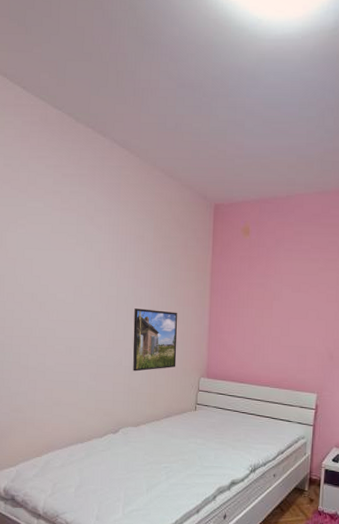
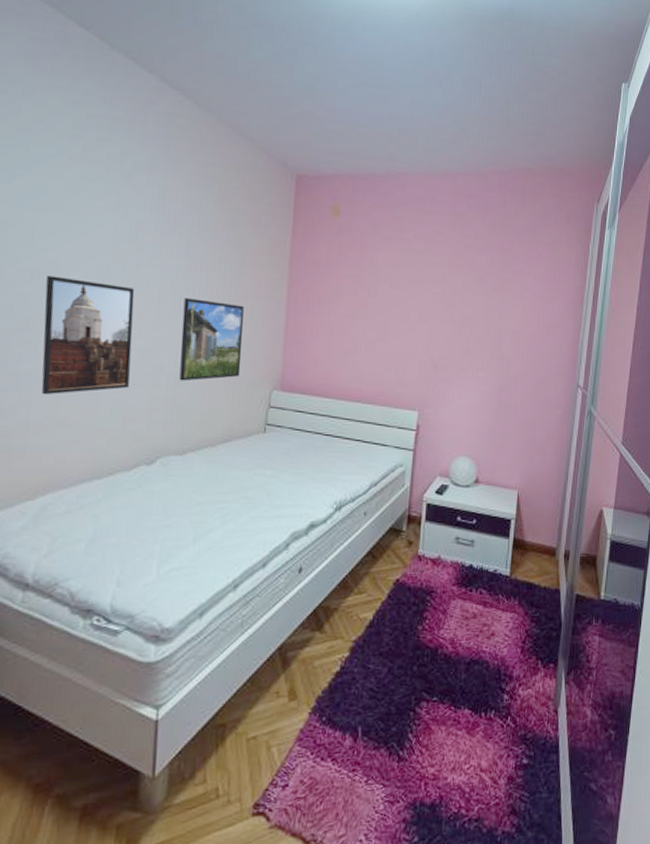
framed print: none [41,296,100,383] -> present [41,275,135,395]

